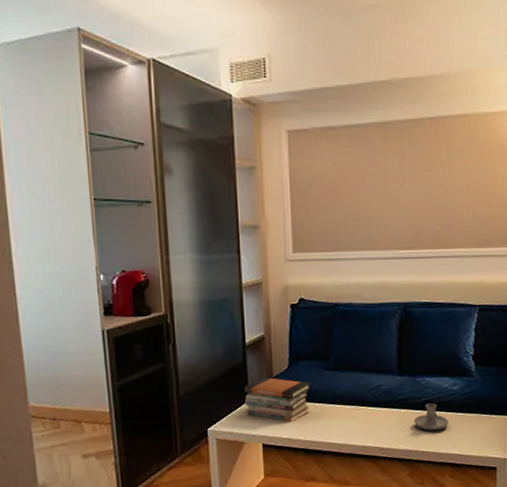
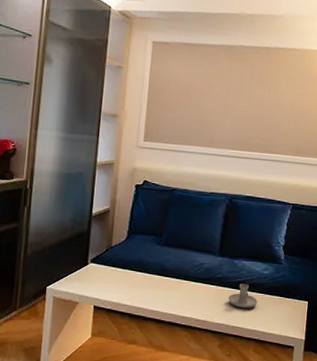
book stack: present [243,377,310,423] -> none [83,246,143,289]

